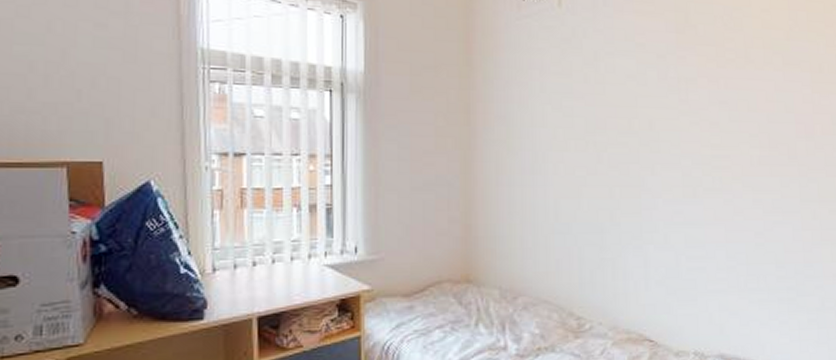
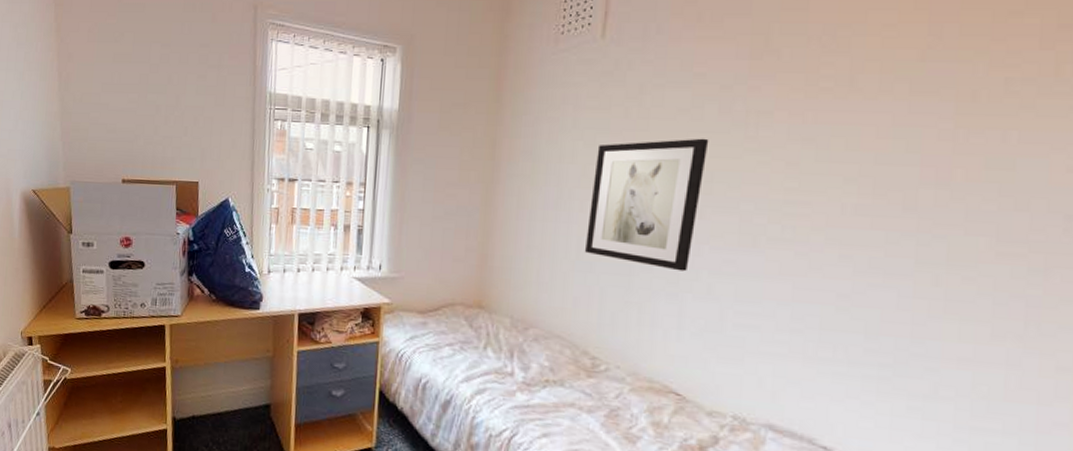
wall art: none [561,101,653,225] -> present [584,138,709,272]

